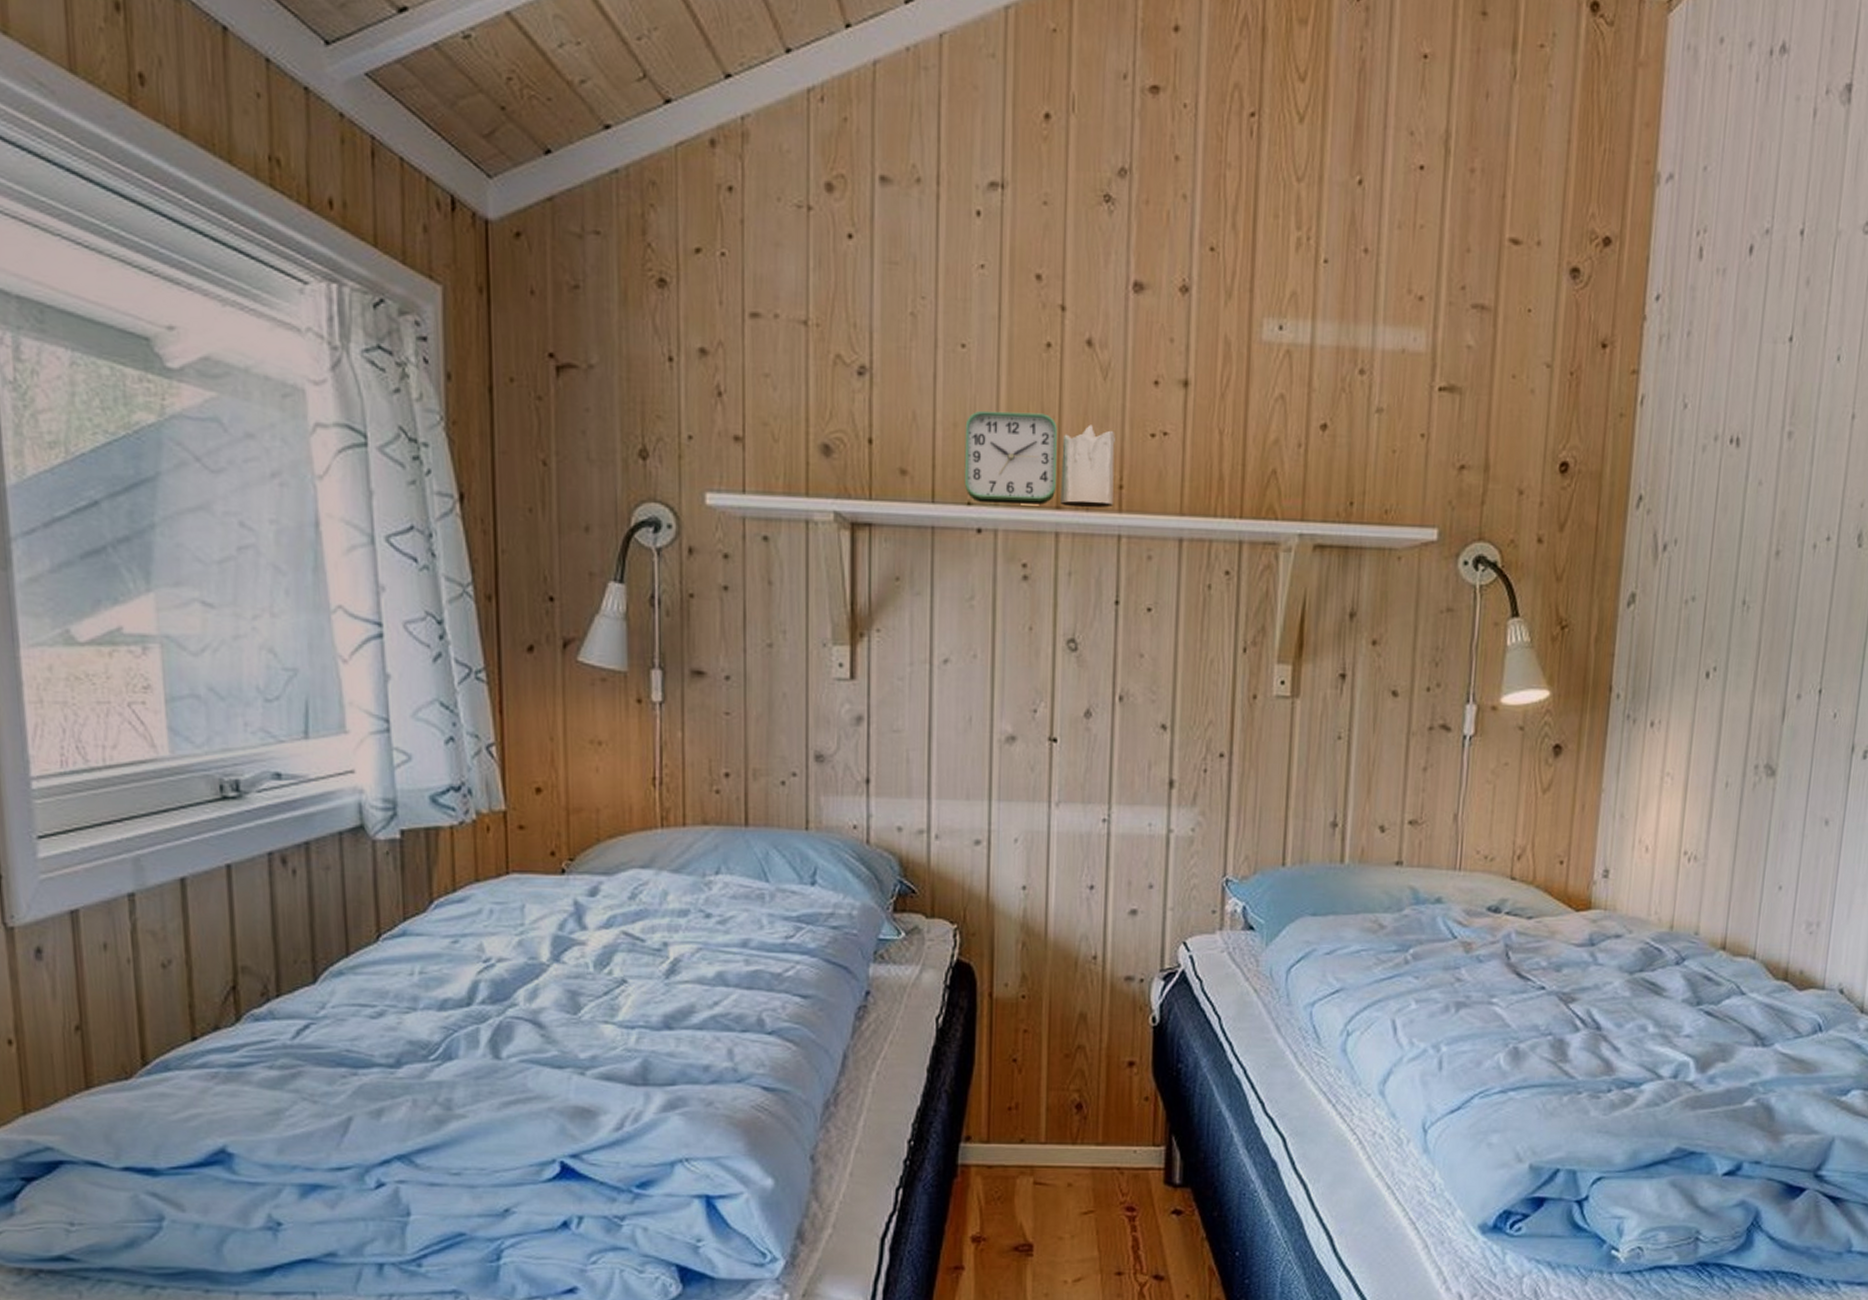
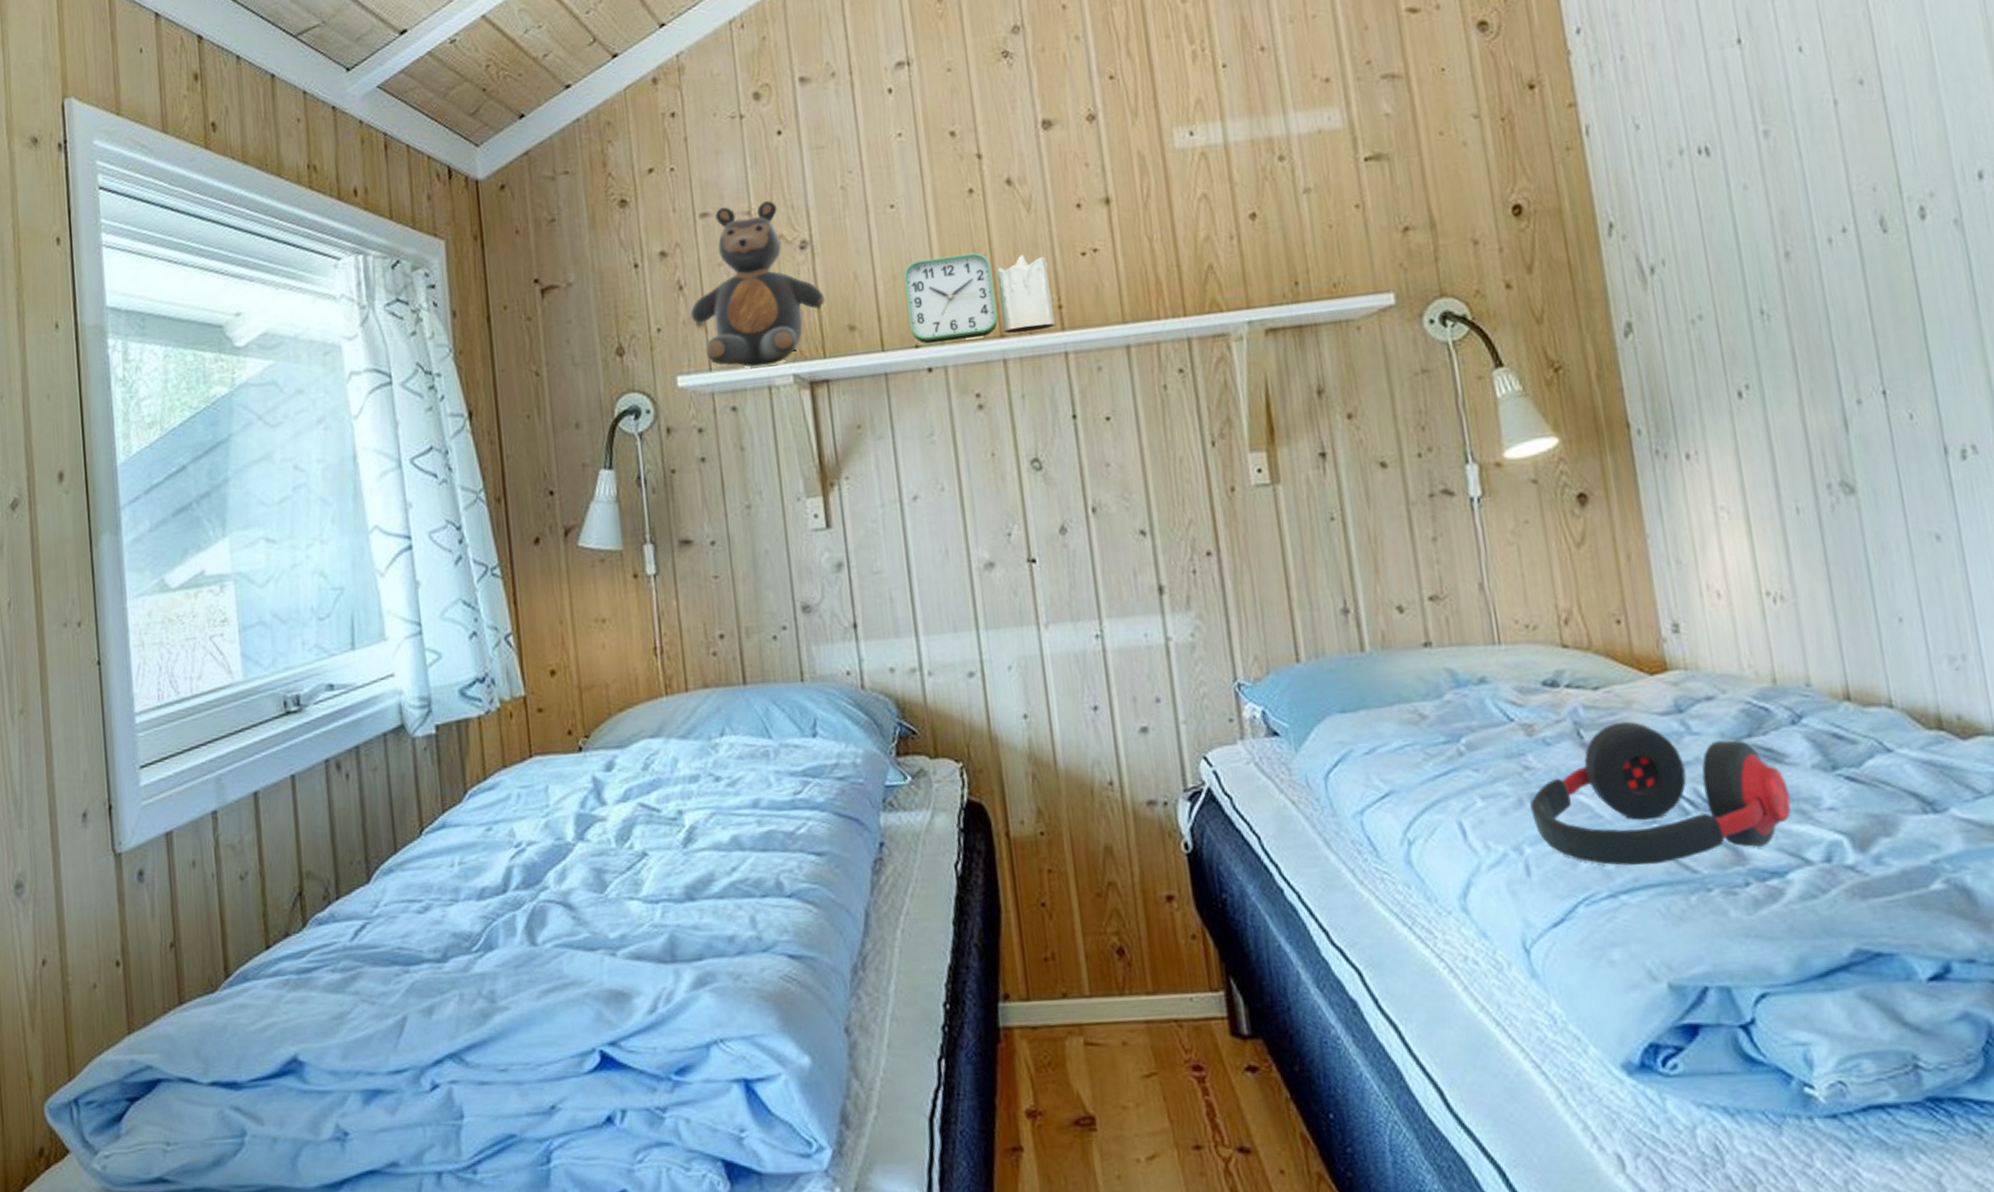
teddy bear: none [728,310,878,497] -> present [690,201,825,367]
headphones: none [1454,948,1660,1069] -> present [1530,721,1792,866]

